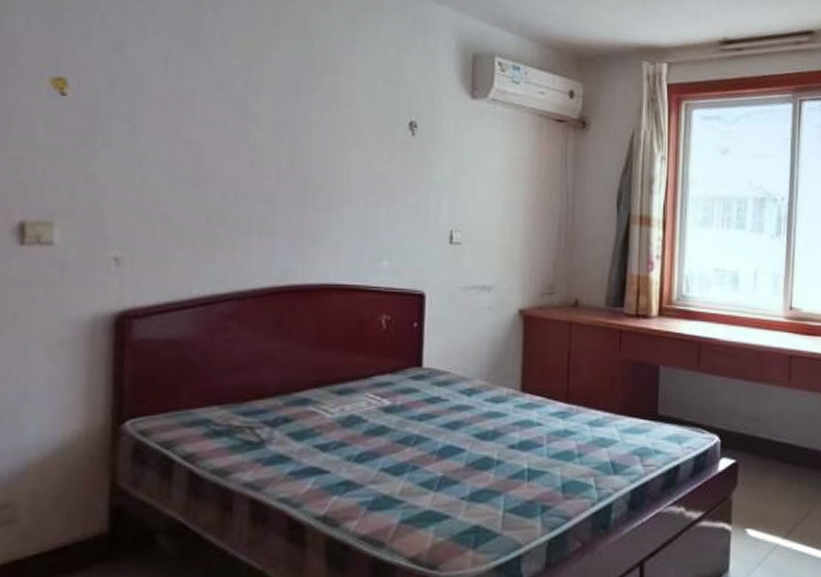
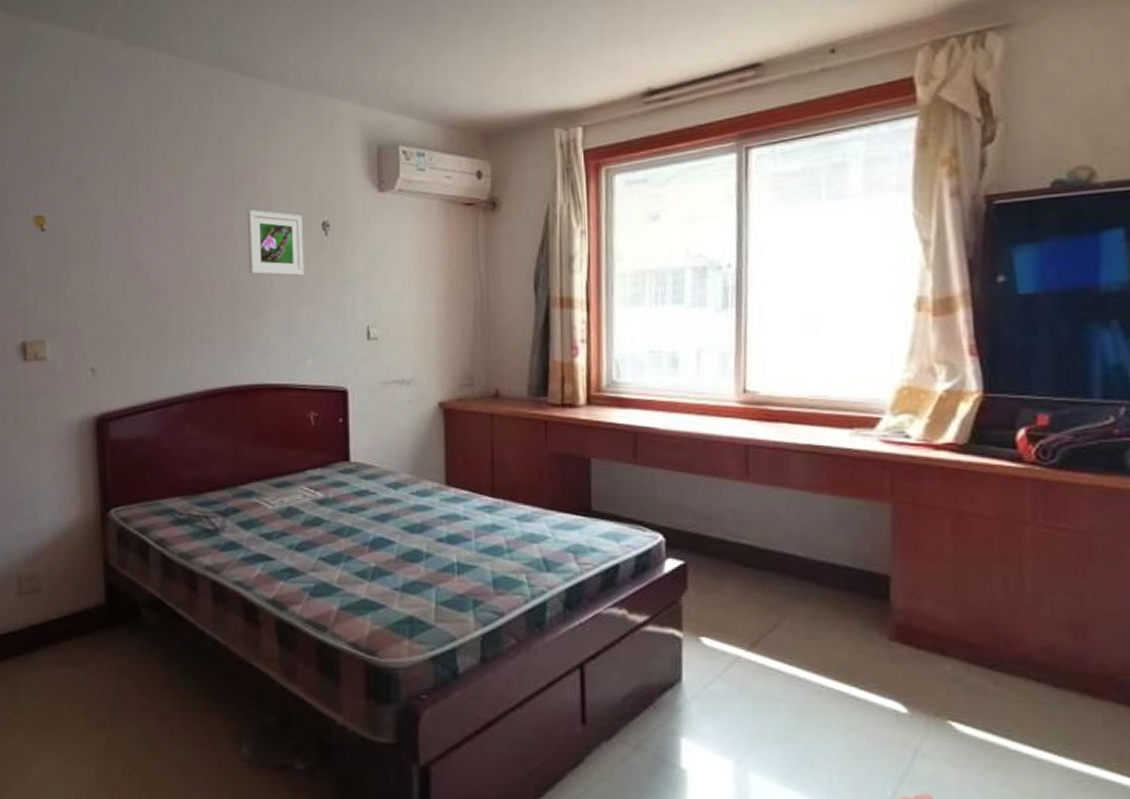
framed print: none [323,101,388,174] -> present [247,210,304,276]

